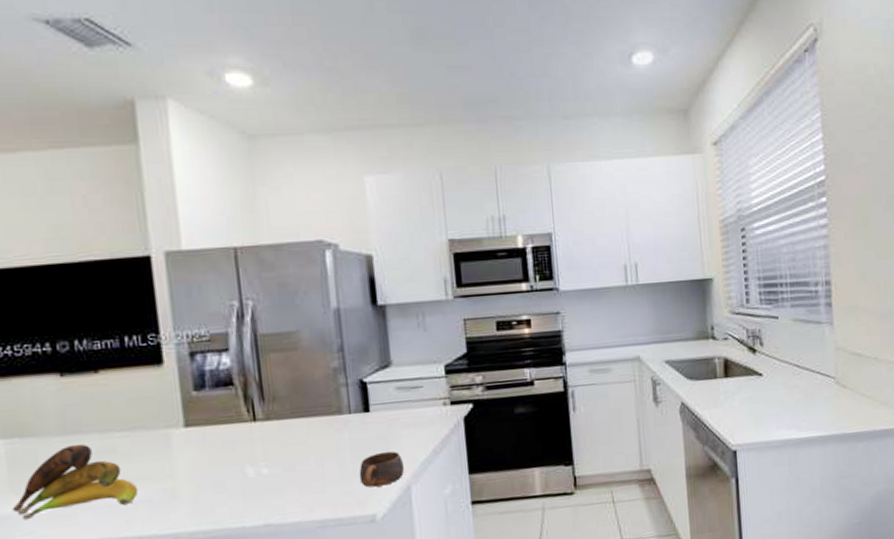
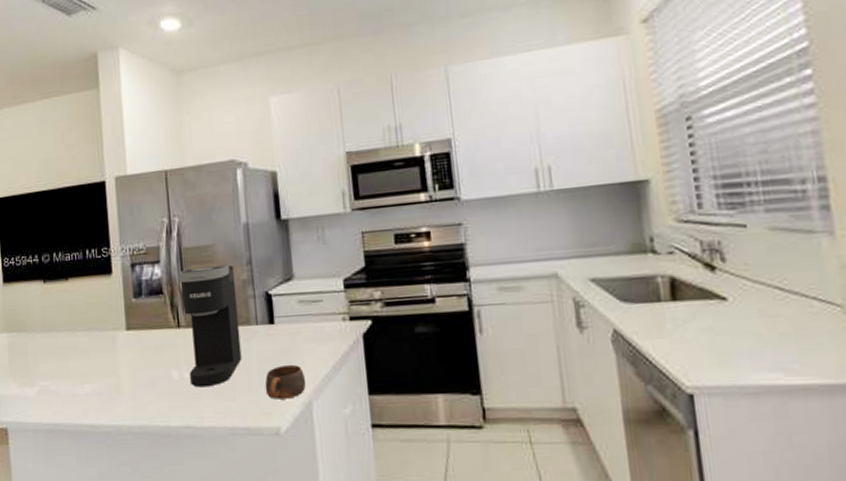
banana: present [12,443,138,521] -> none [10,340,92,401]
coffee maker: none [254,352,333,483] -> present [179,264,242,388]

